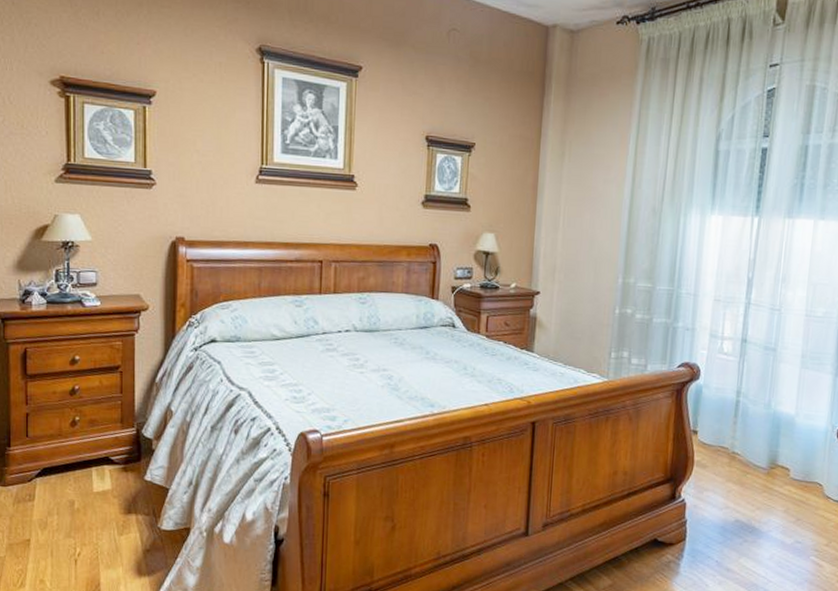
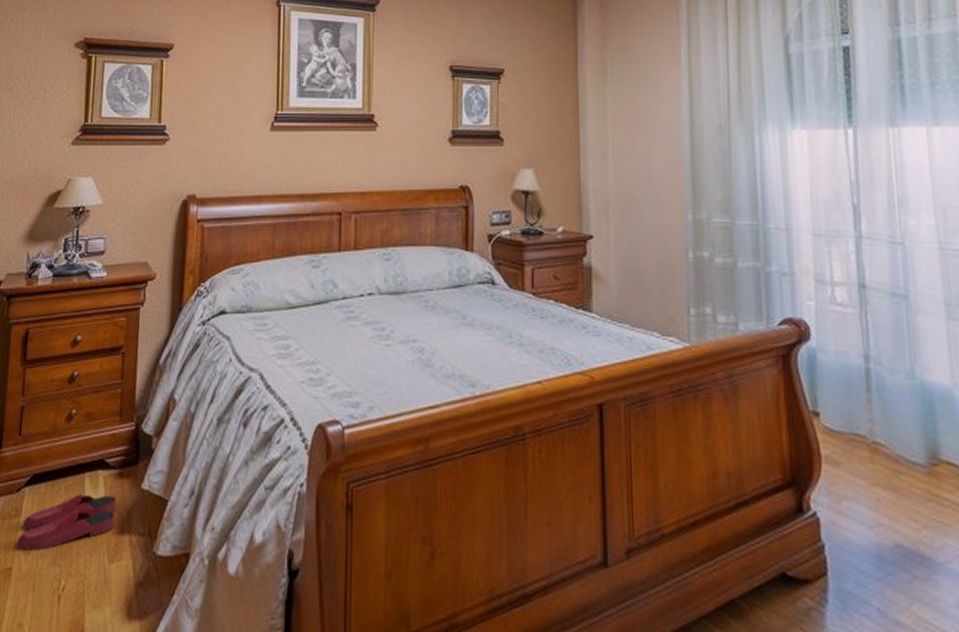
slippers: none [33,482,123,527] -> present [17,492,117,552]

